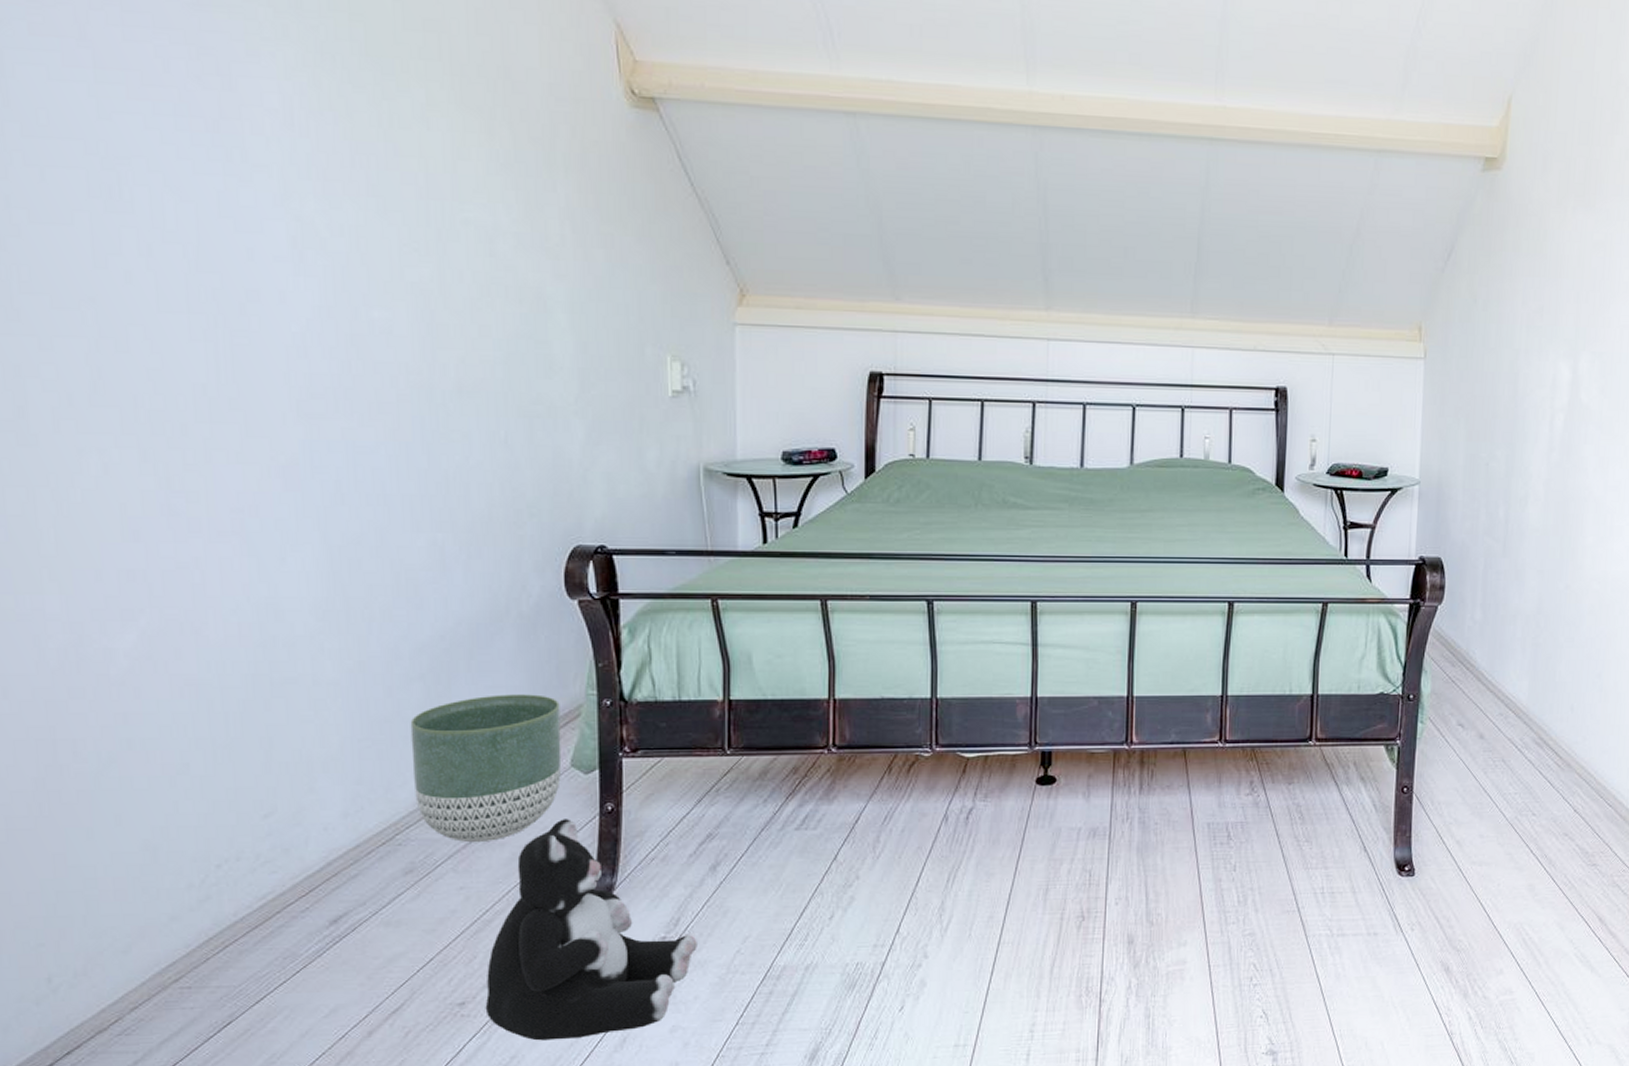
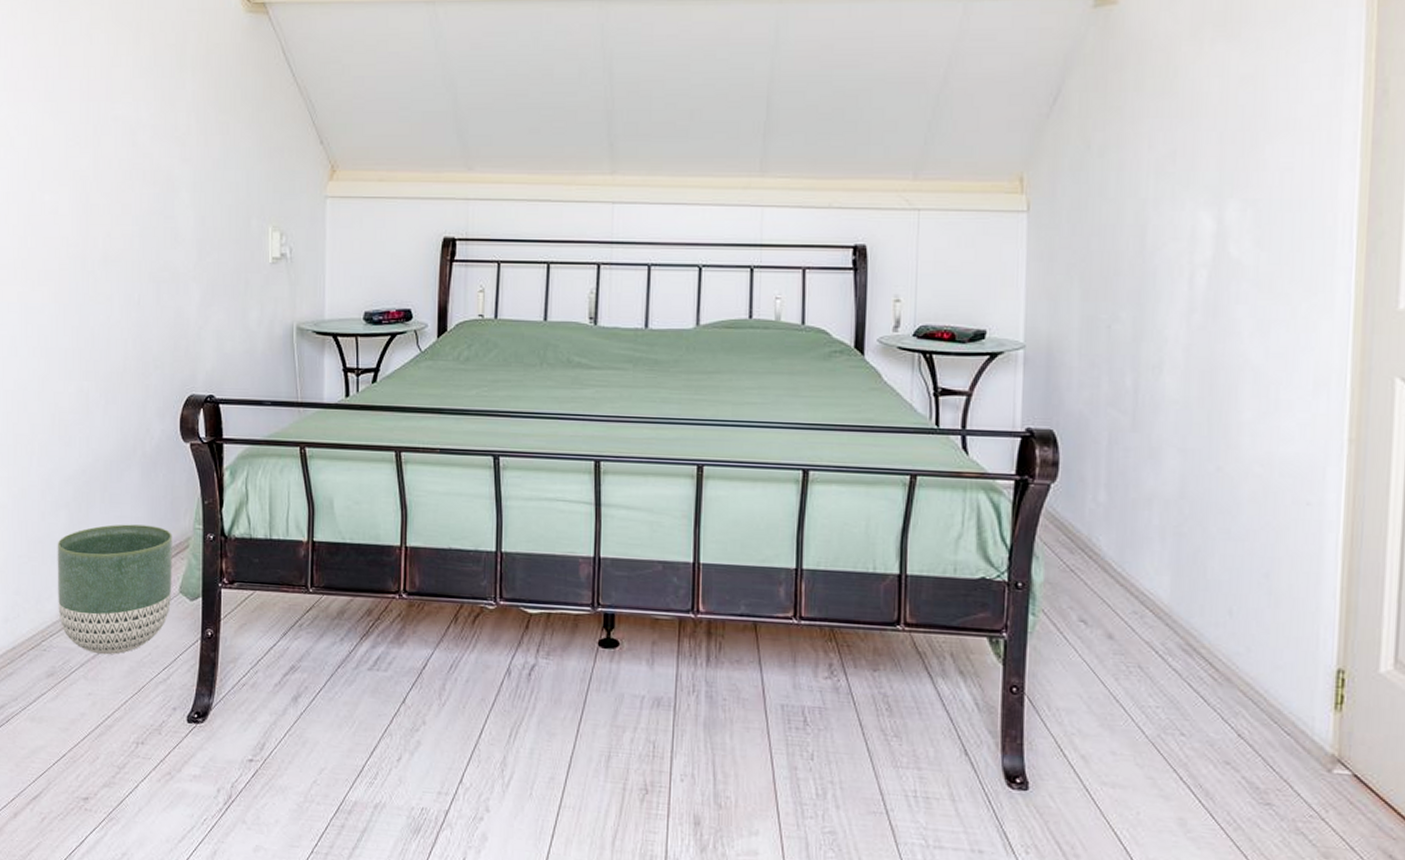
plush toy: present [485,819,697,1041] -> none [104,640,279,845]

